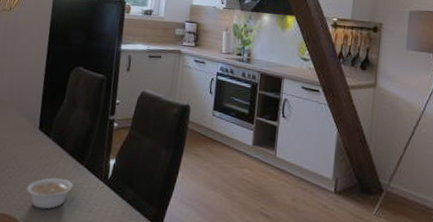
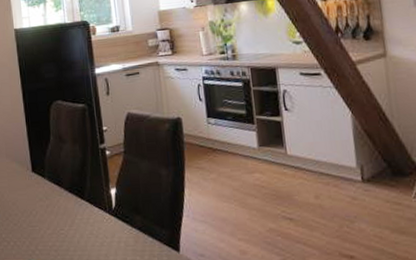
legume: present [27,178,82,209] -> none [34,217,87,251]

